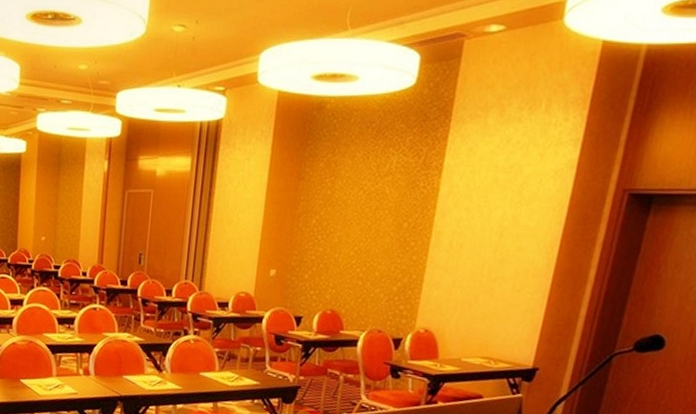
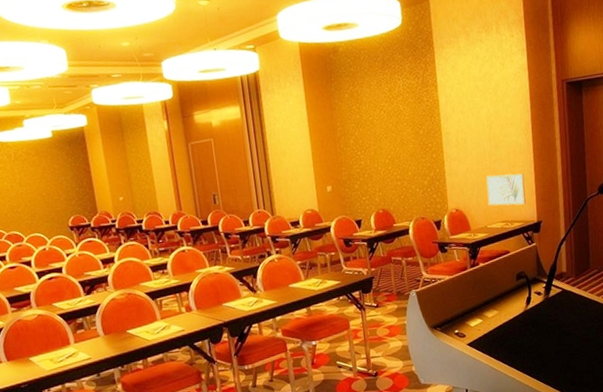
wall art: none [469,295,531,343] -> present [486,173,526,206]

